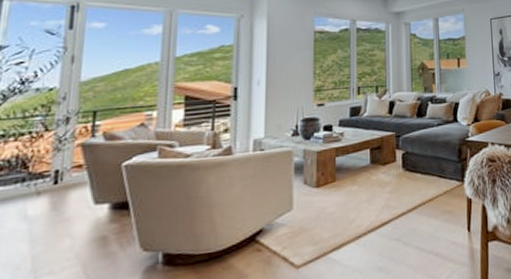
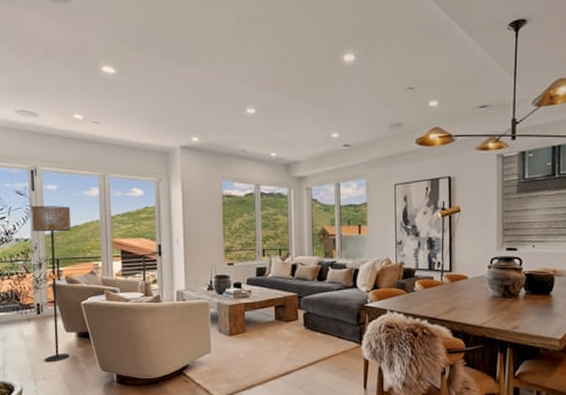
floor lamp: none [56,46,122,250] -> present [32,205,71,363]

